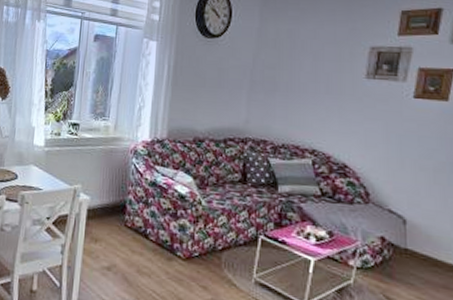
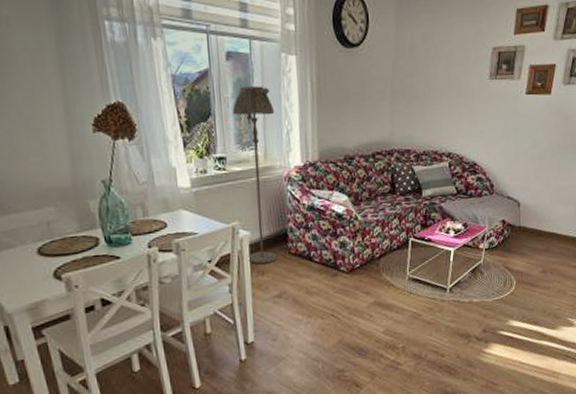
floor lamp: none [84,64,131,232] -> present [232,86,278,265]

